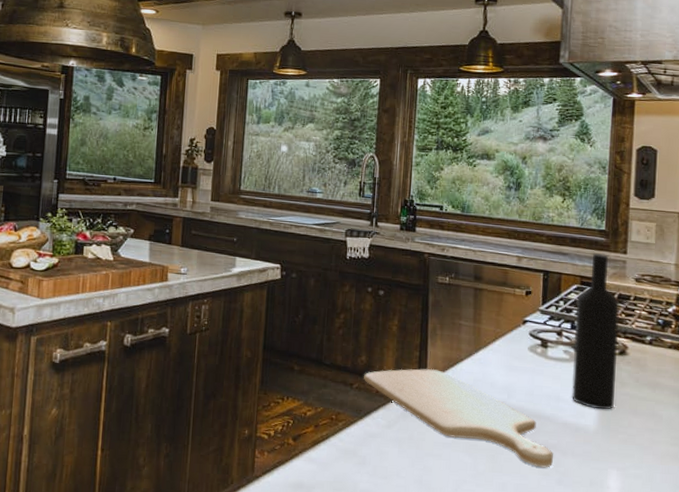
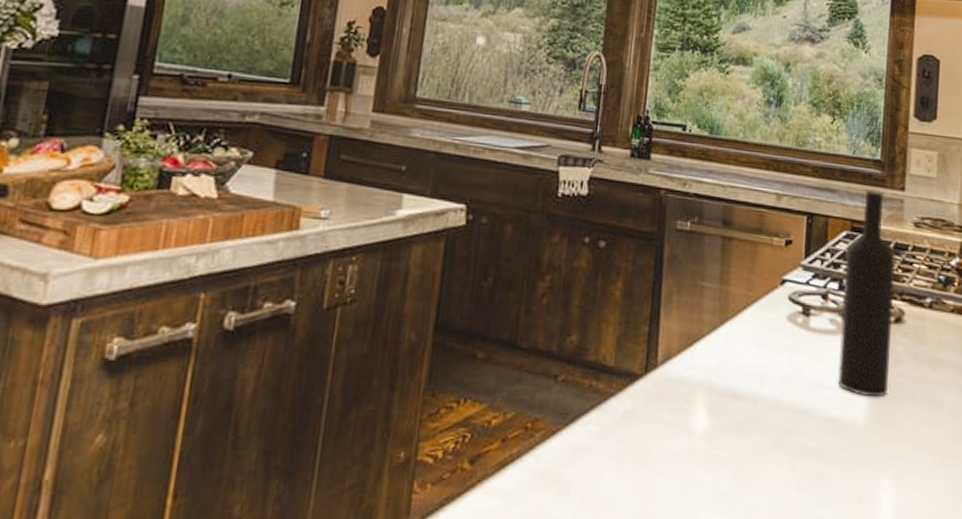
chopping board: present [364,368,553,468] -> none [573,349,814,482]

